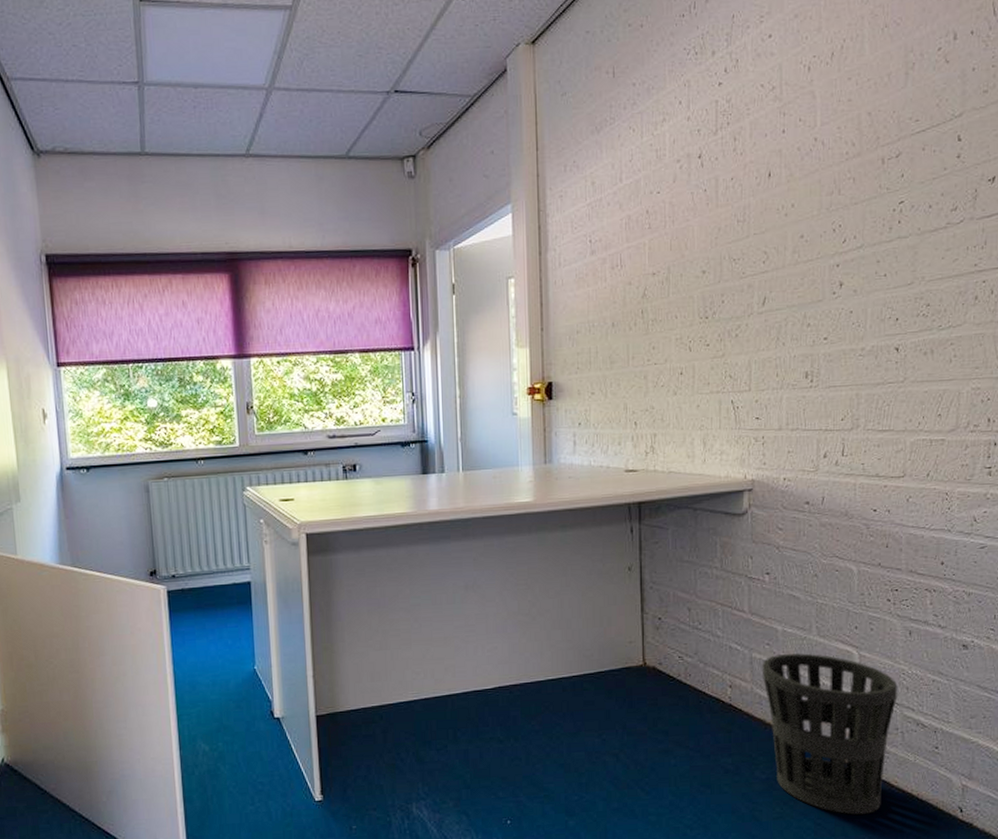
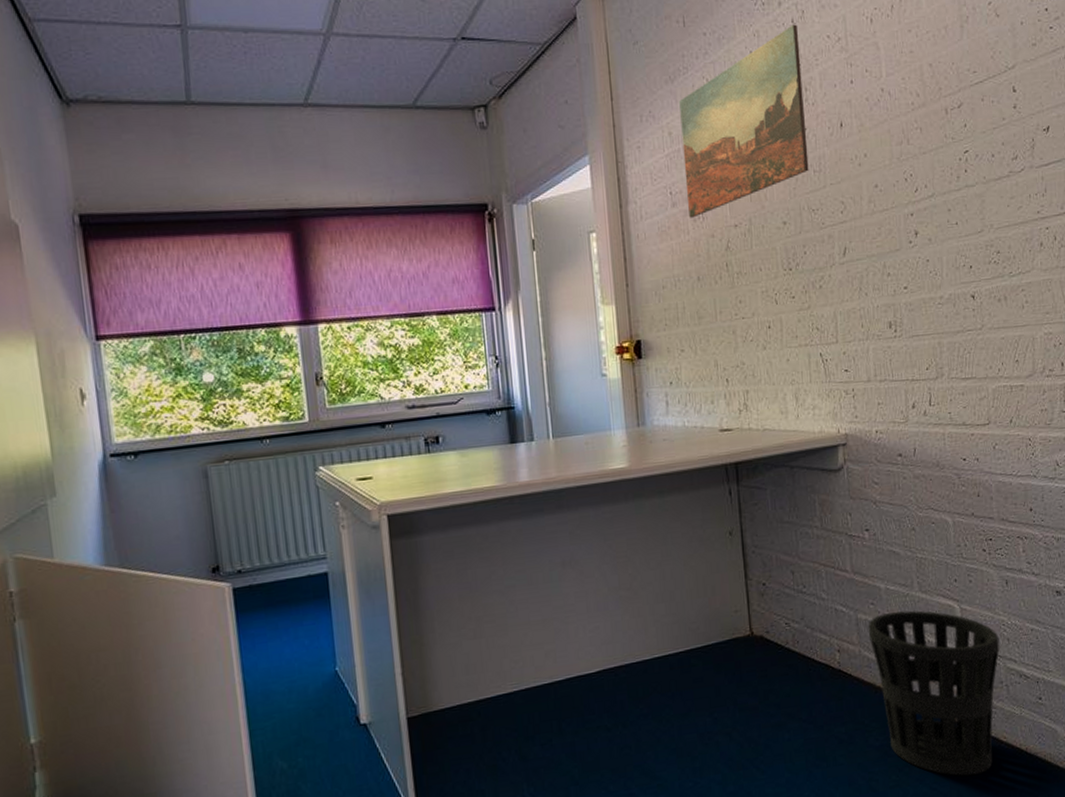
wall art: none [604,73,733,266] -> present [679,24,809,218]

